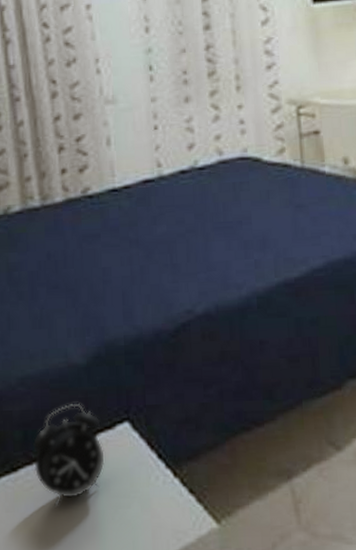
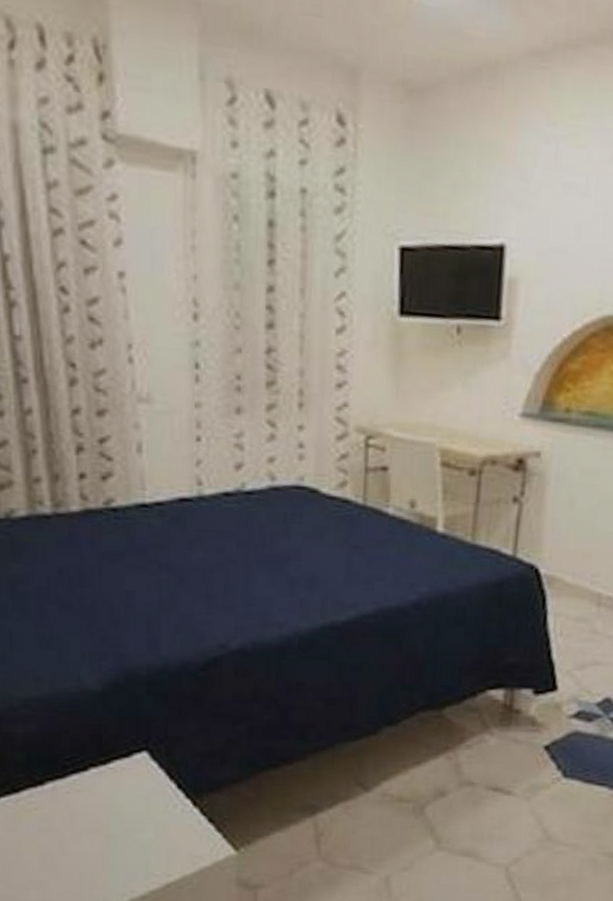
alarm clock: present [33,404,105,507] -> none [38,730,119,829]

